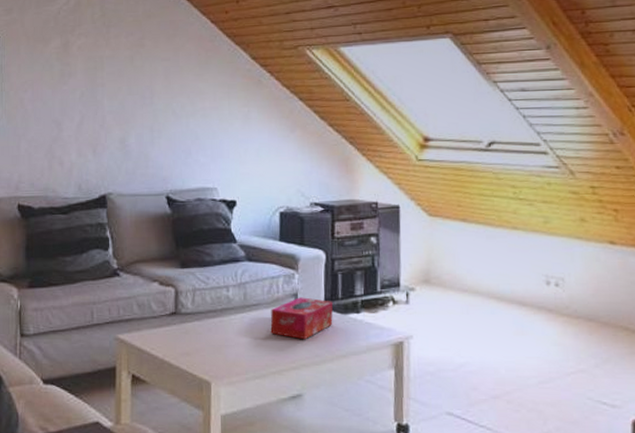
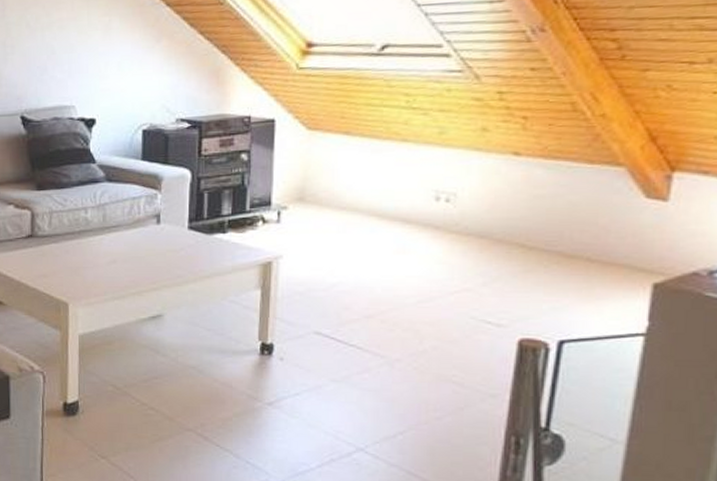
tissue box: present [270,297,333,340] -> none [130,218,197,261]

